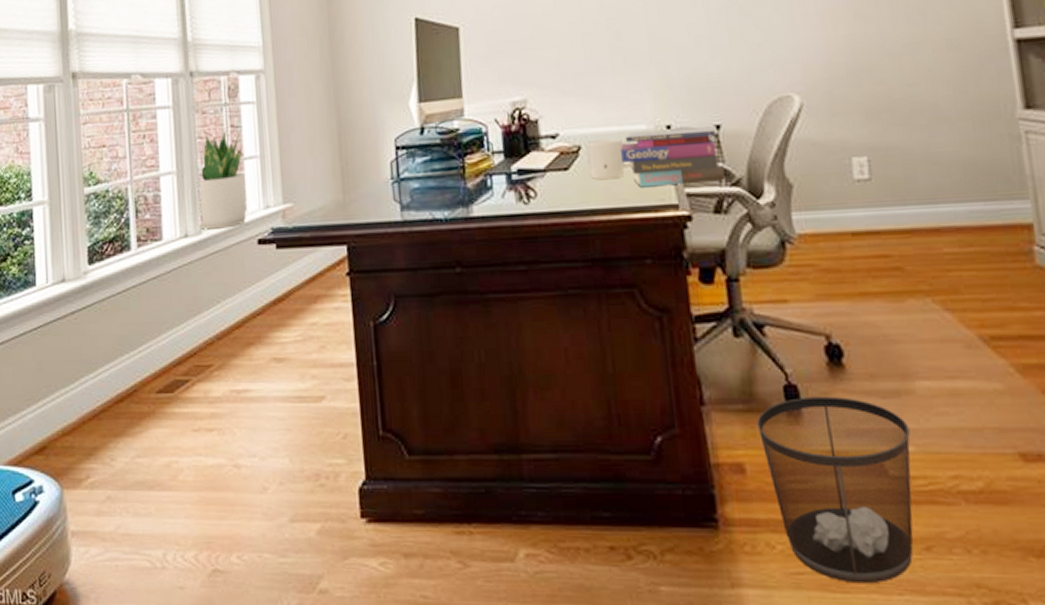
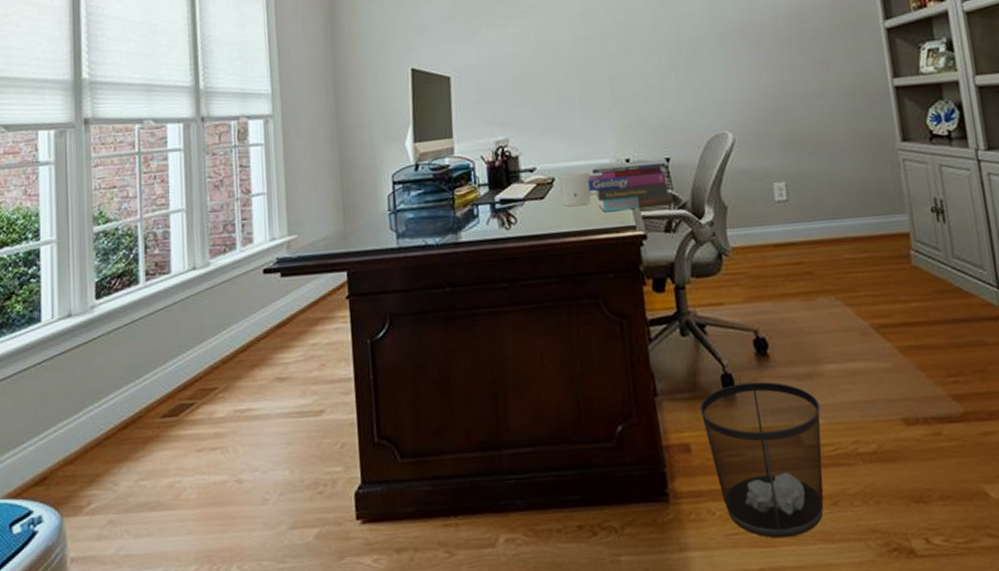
planter: present [197,127,247,230] -> none [205,167,253,262]

